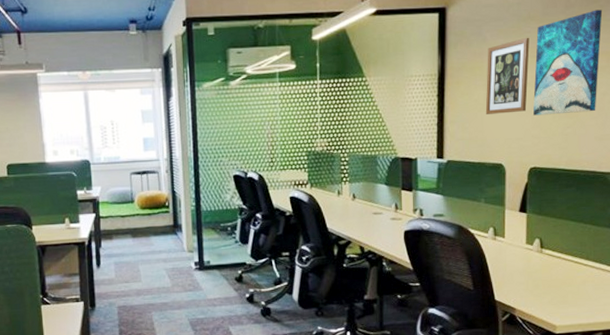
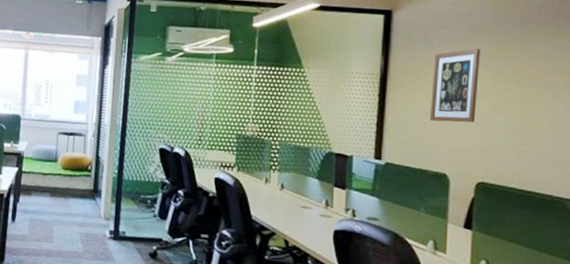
wall art: present [533,9,603,116] -> none [483,29,562,132]

